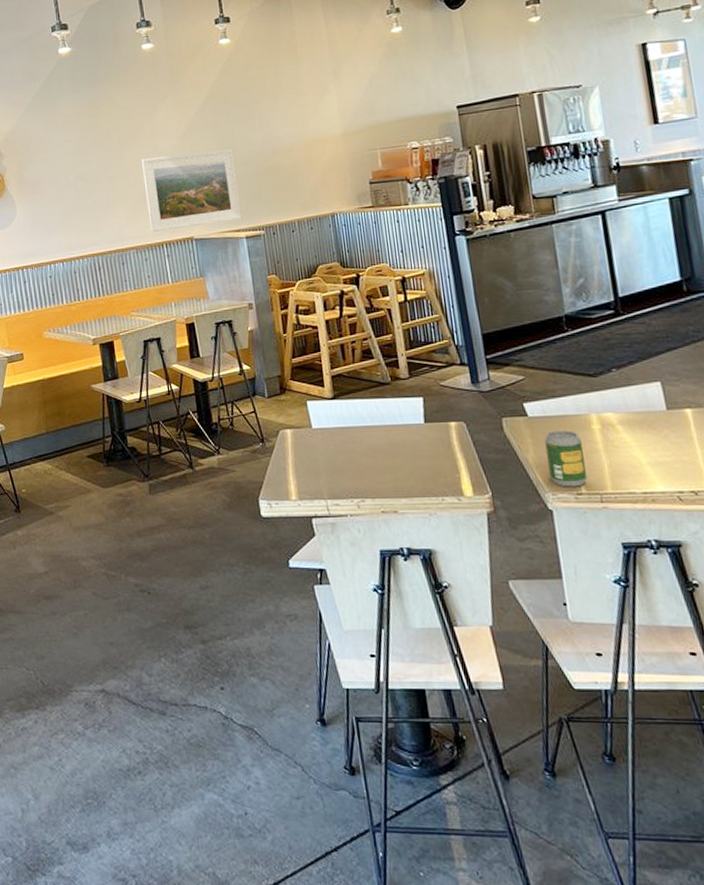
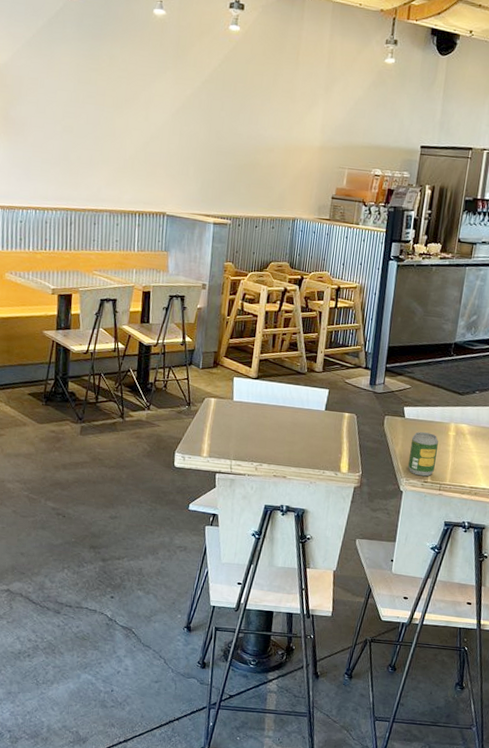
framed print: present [142,149,242,233] -> none [127,126,219,206]

